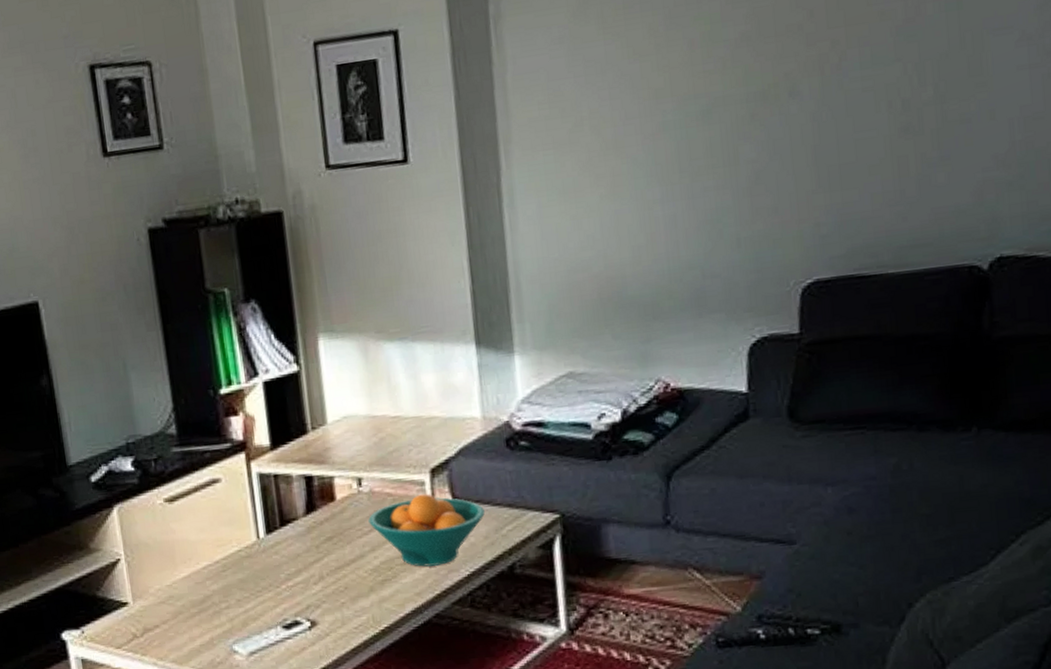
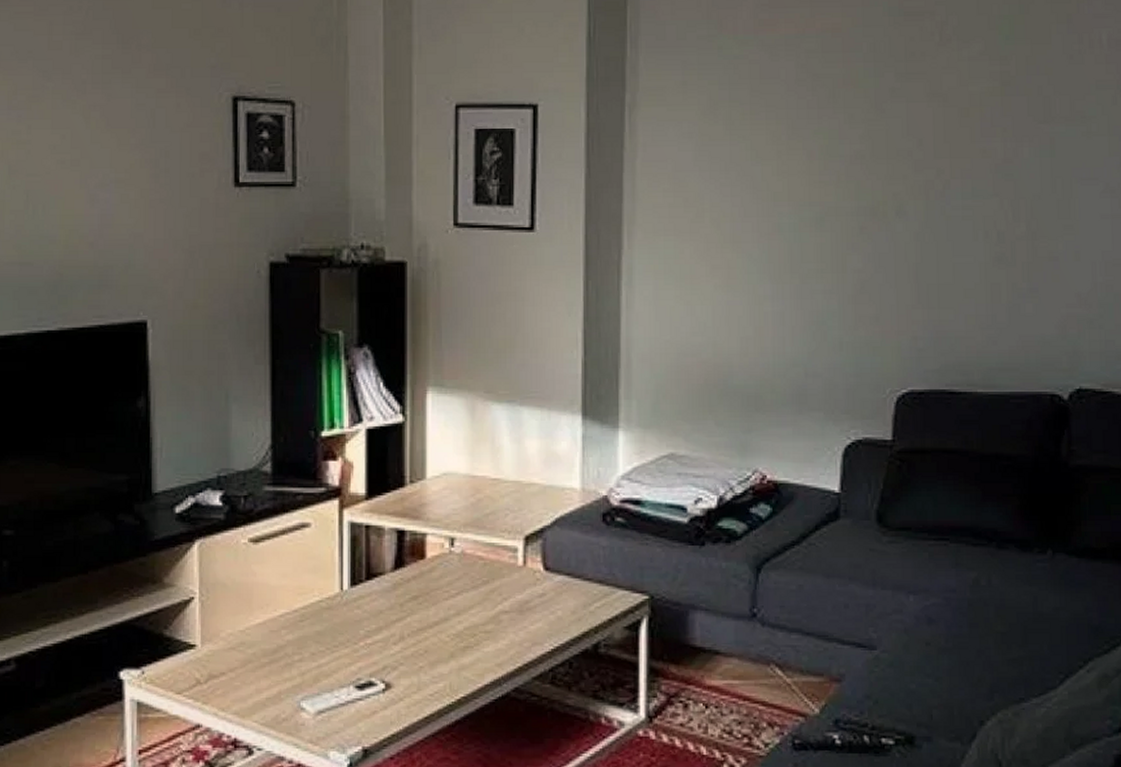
fruit bowl: present [368,494,485,567] -> none [457,561,574,637]

